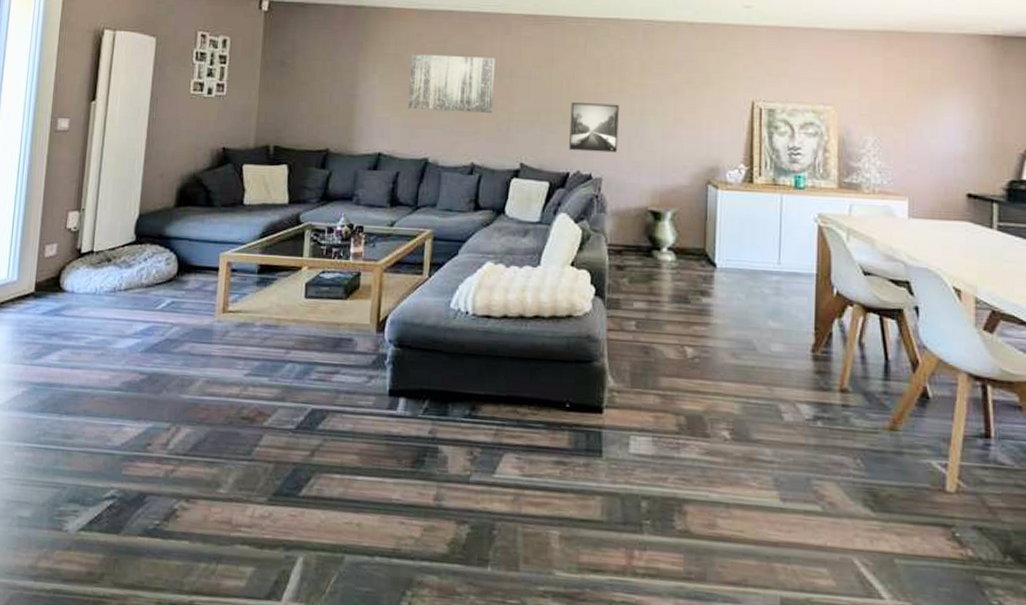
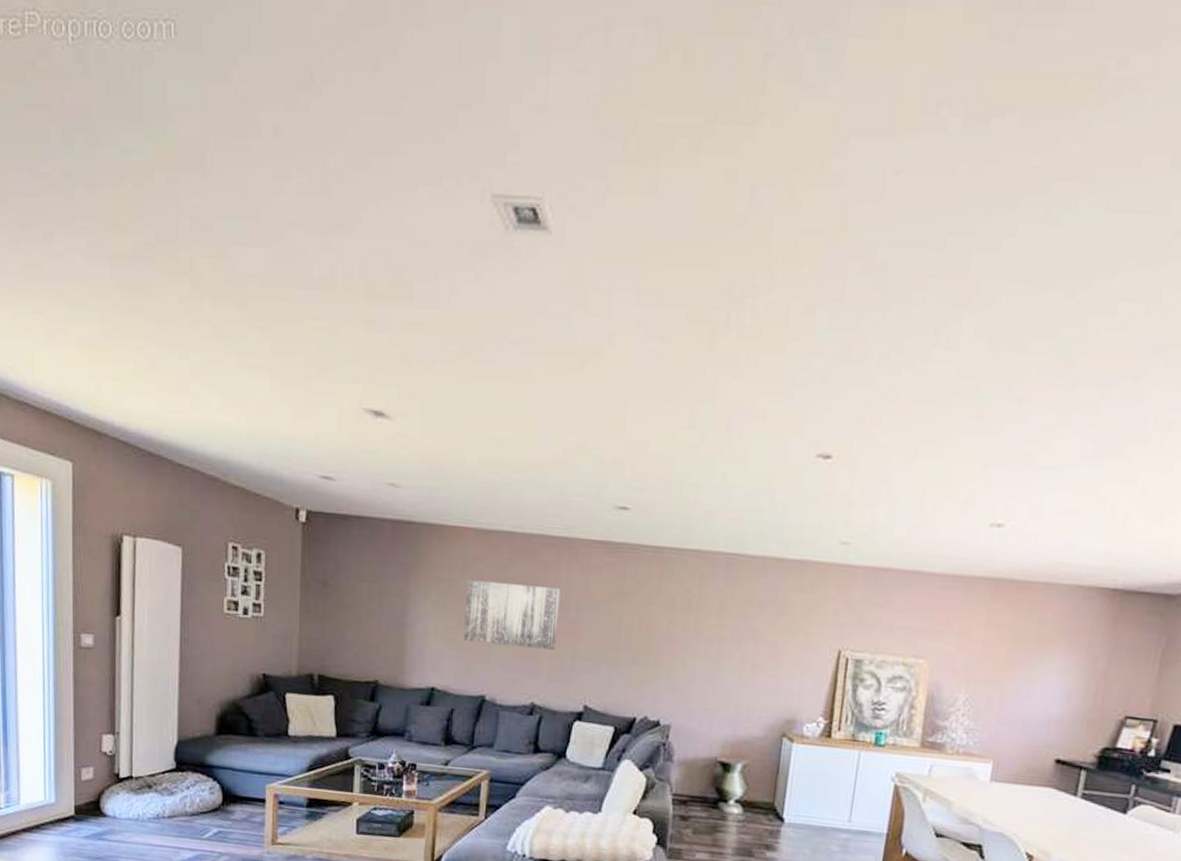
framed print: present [569,102,619,153] -> none [637,642,694,699]

